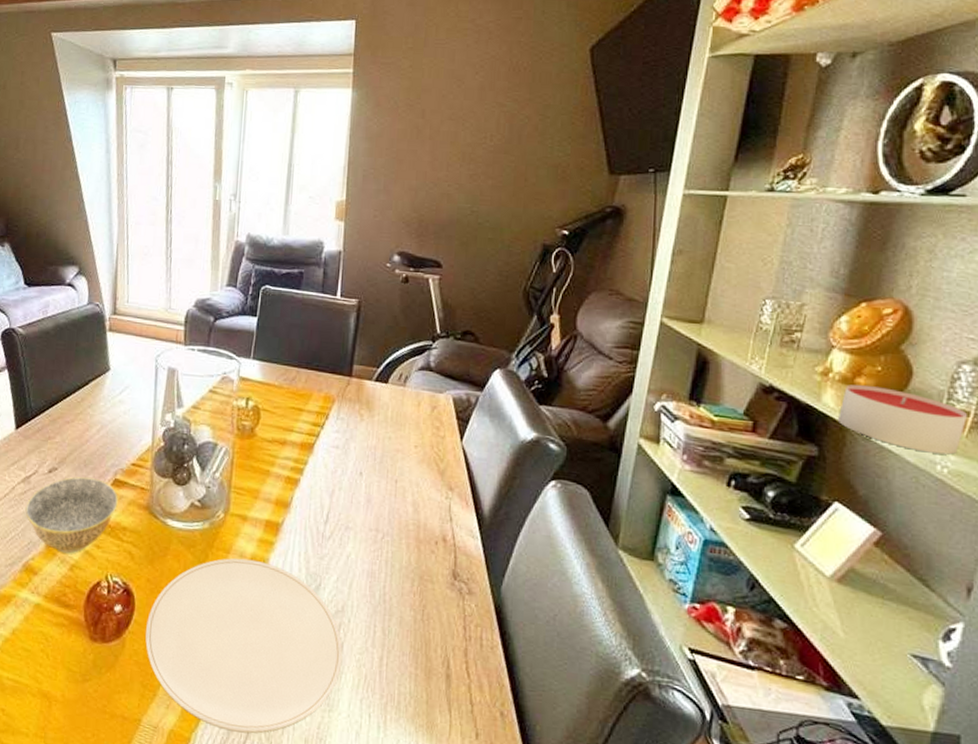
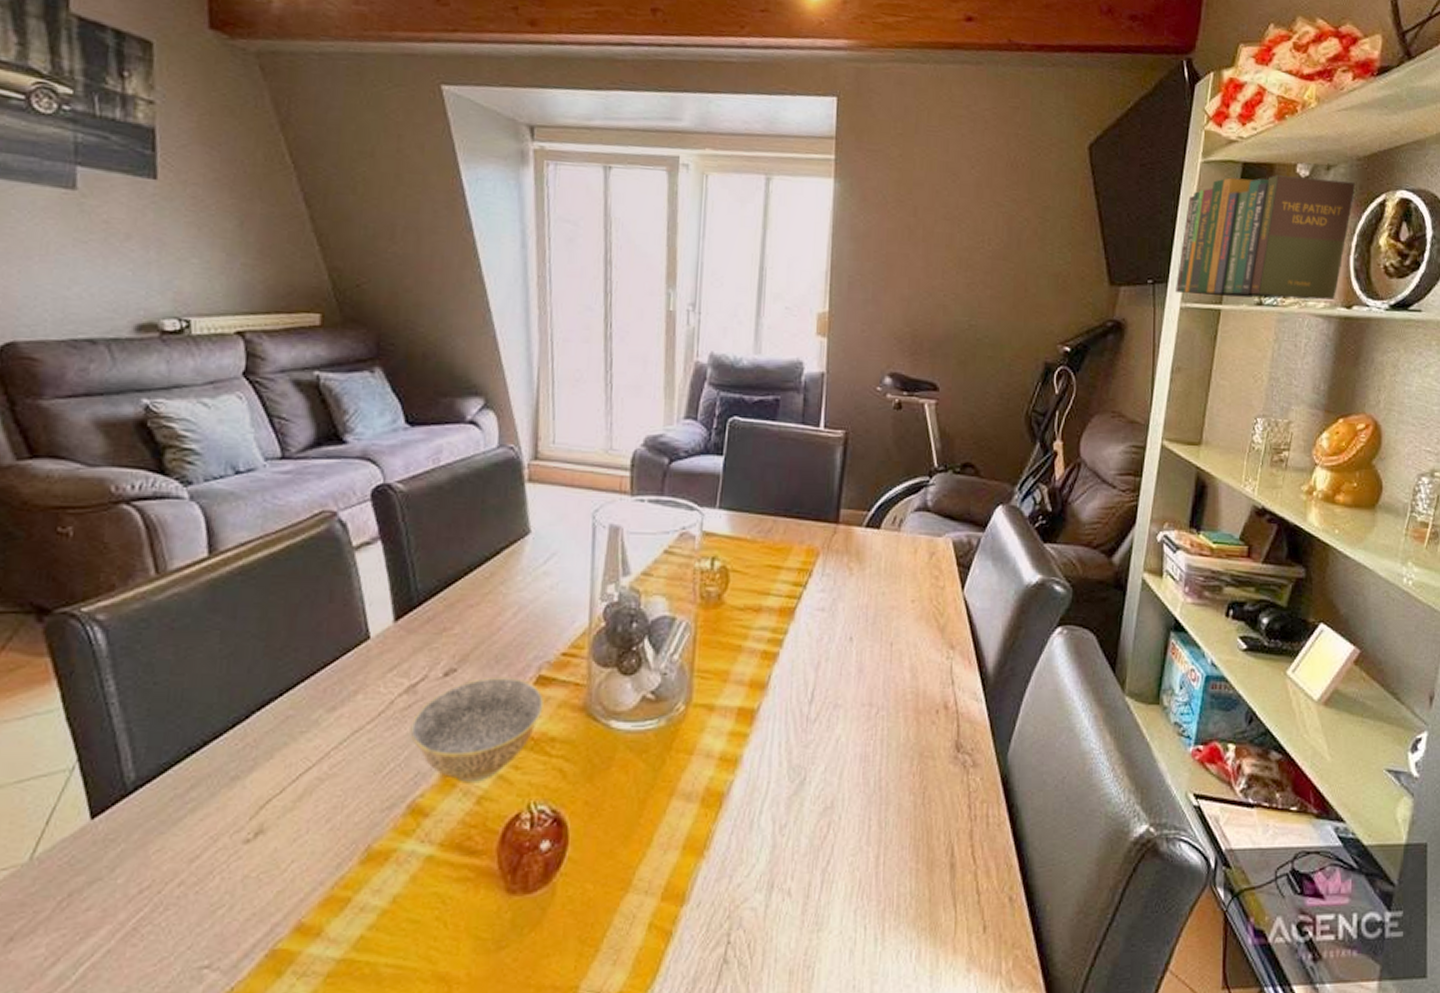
plate: present [145,558,343,734] -> none [583,758,833,979]
books: none [678,65,886,186] -> present [1176,175,1355,300]
candle: present [837,385,967,455] -> none [1321,502,1426,567]

